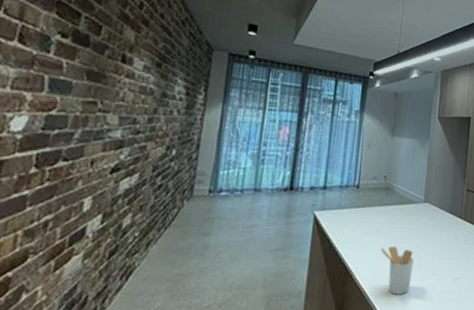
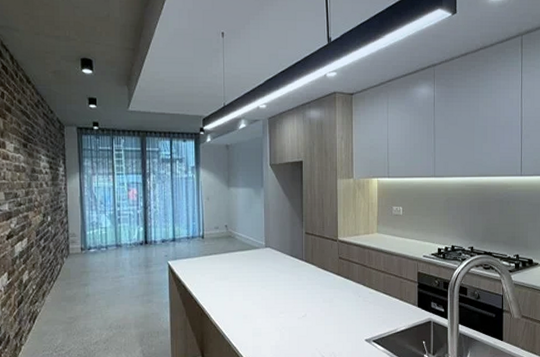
utensil holder: present [380,246,414,295] -> none [230,288,261,332]

